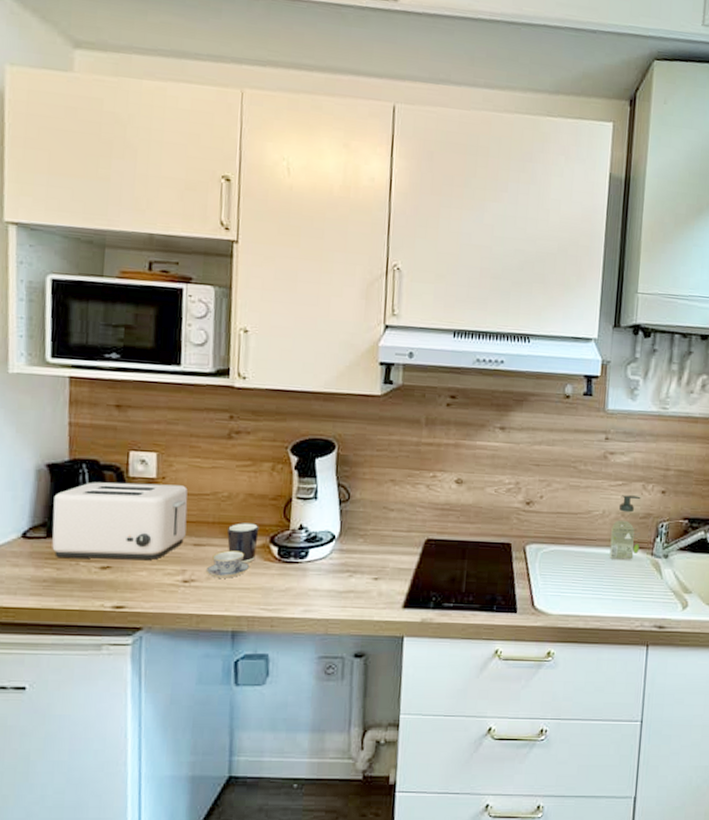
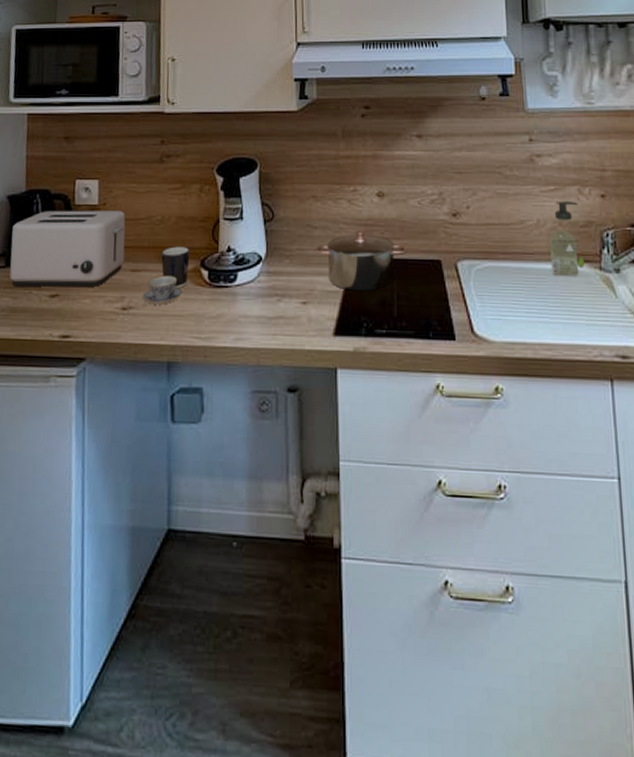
cooking pot: none [389,514,480,570] -> present [315,230,407,291]

